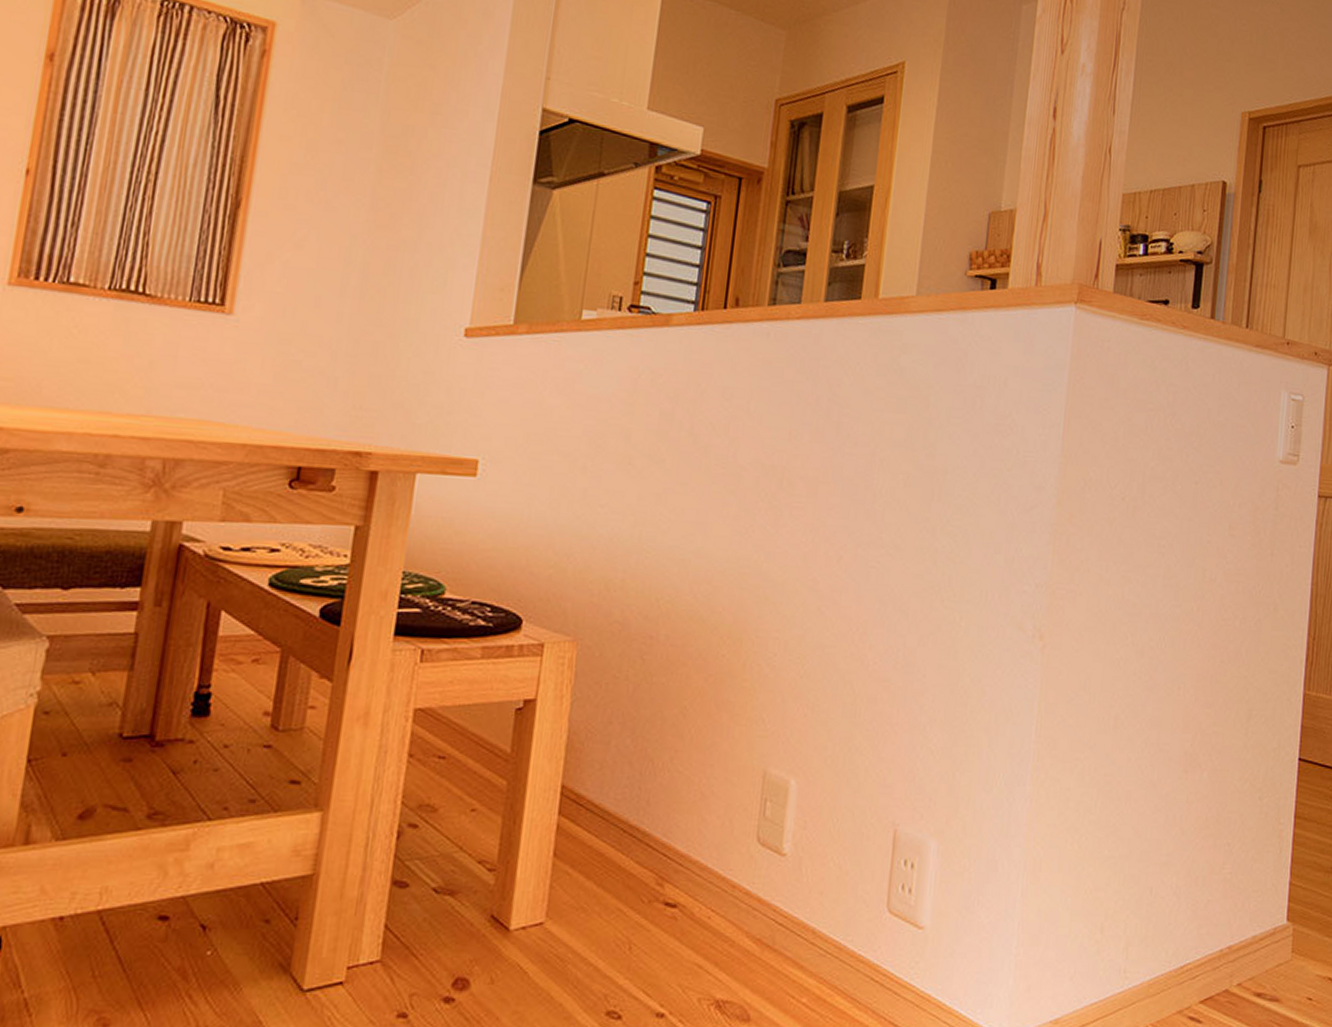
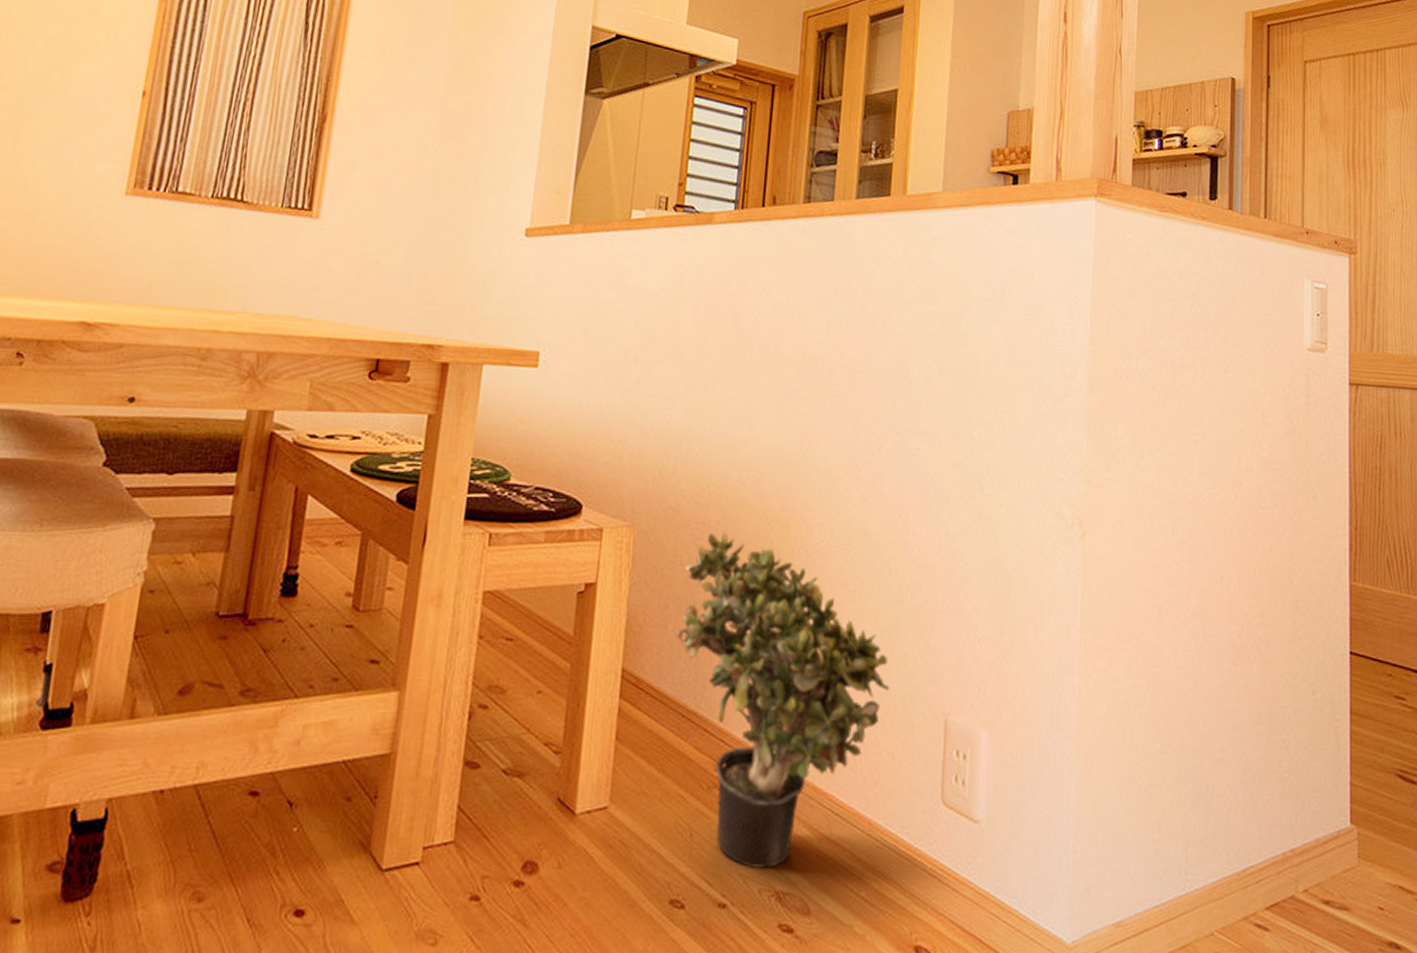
potted plant: none [618,647,840,978] -> present [675,532,890,868]

